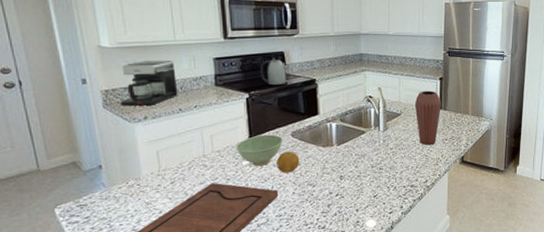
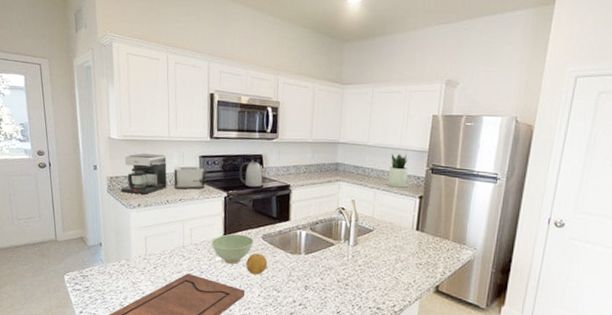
toaster: none [184,69,224,97] -> present [173,166,207,190]
planter: none [409,41,429,72] -> present [386,154,409,188]
vase: present [415,90,441,145] -> none [389,208,419,268]

